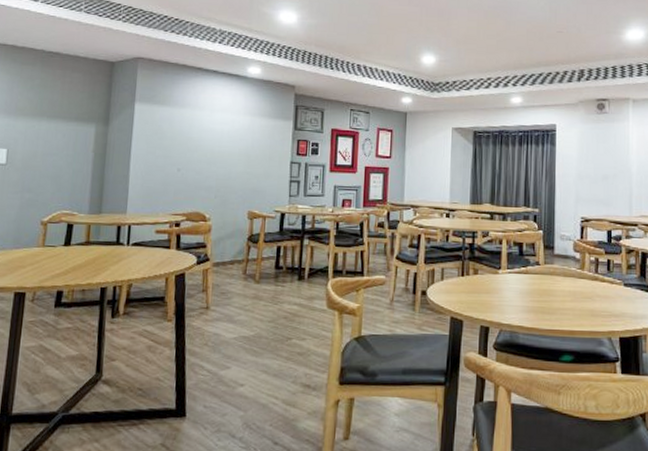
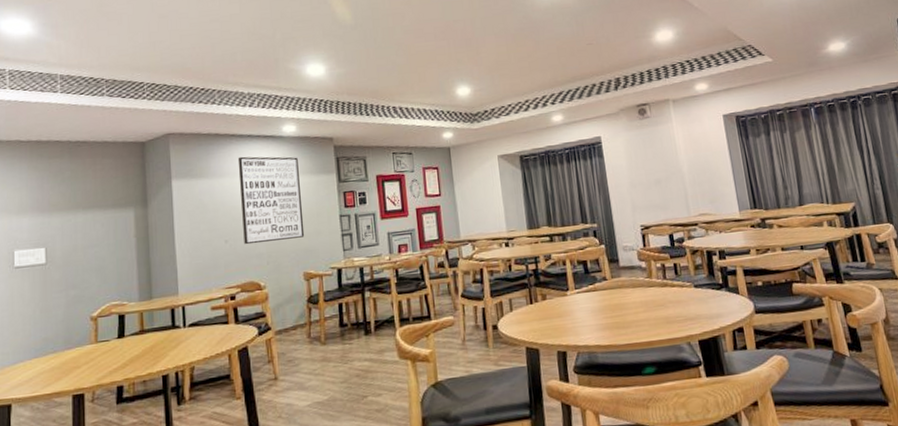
wall art: none [196,90,258,177] -> present [237,156,305,245]

